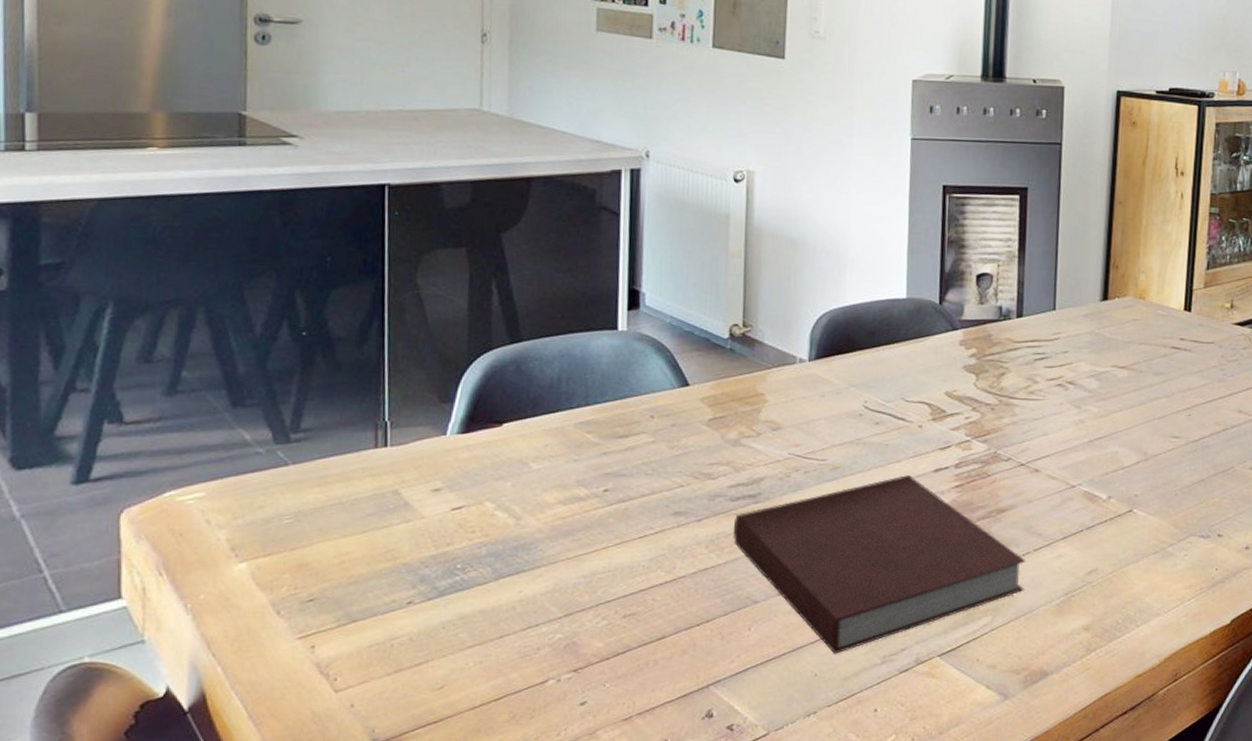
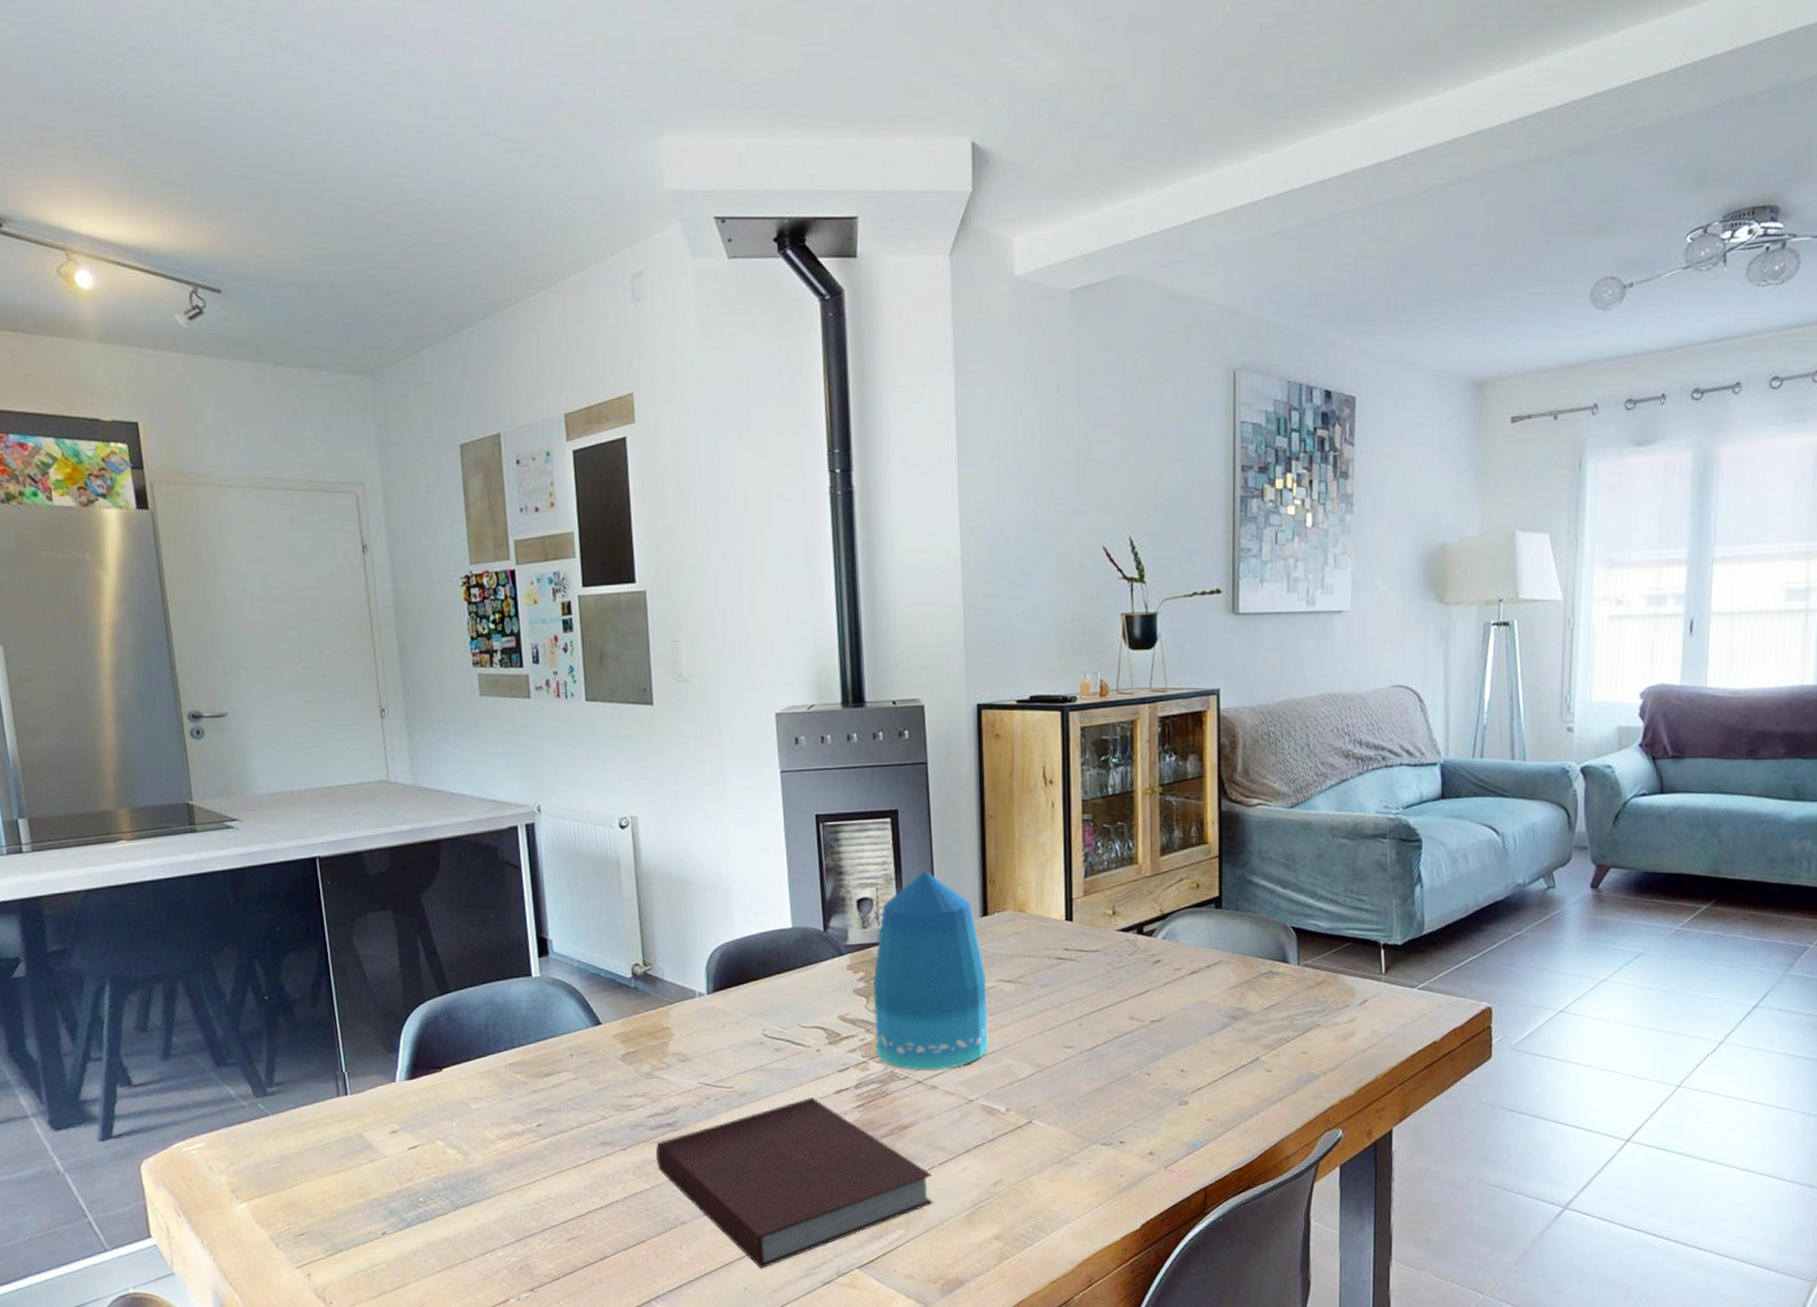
vase: none [981,250,1100,453] -> present [872,870,988,1071]

